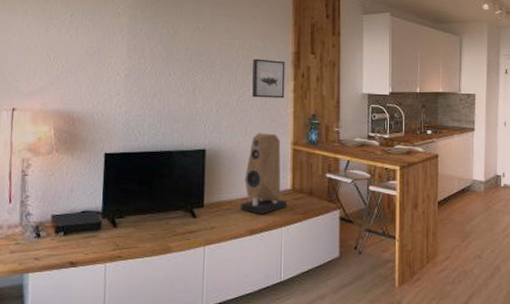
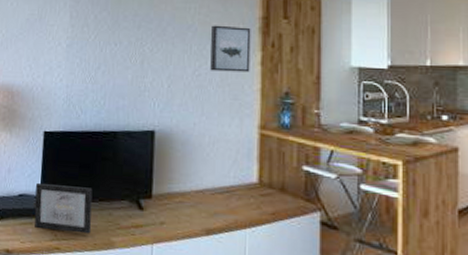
picture frame: none [97,200,151,242] -> present [34,183,93,234]
speaker: present [240,133,287,214] -> none [195,113,252,211]

